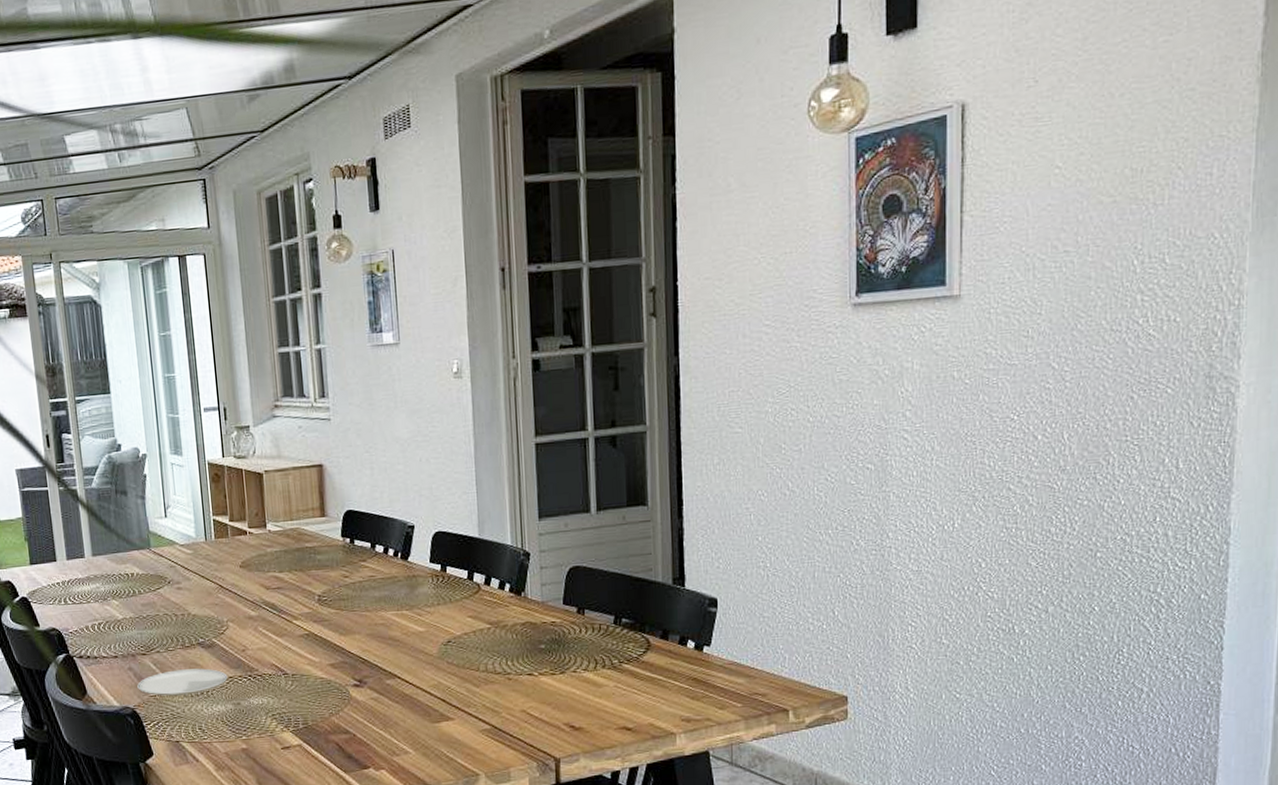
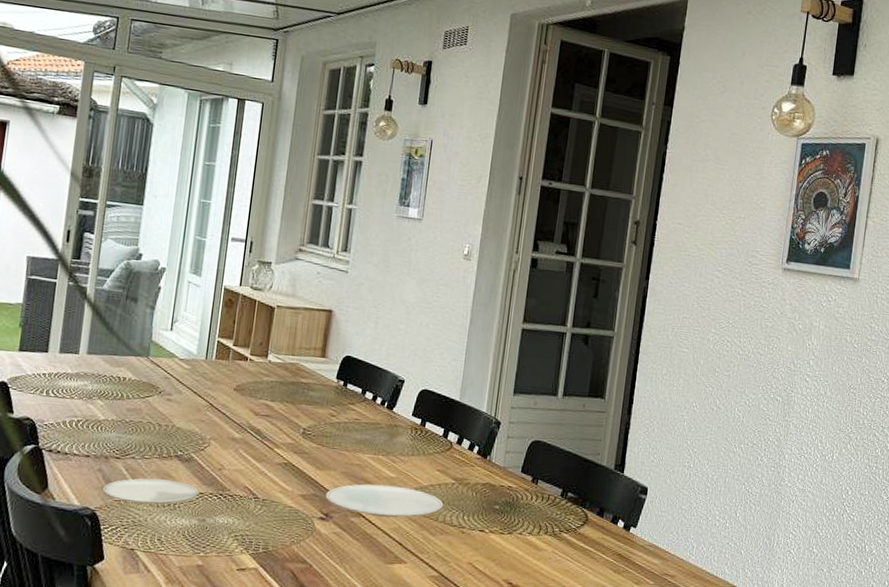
plate: none [355,640,482,676] -> present [326,484,444,518]

